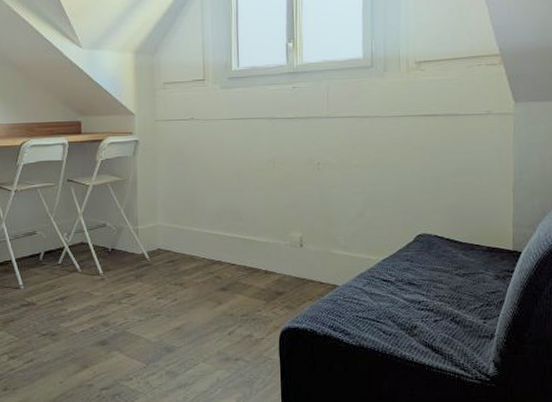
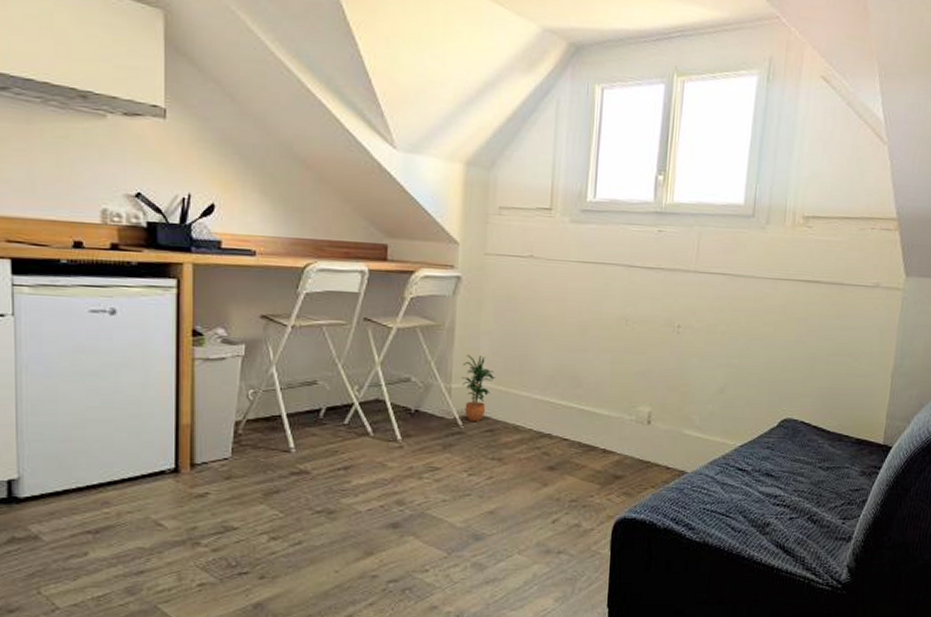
potted plant: none [145,201,172,254] -> present [461,355,495,421]

